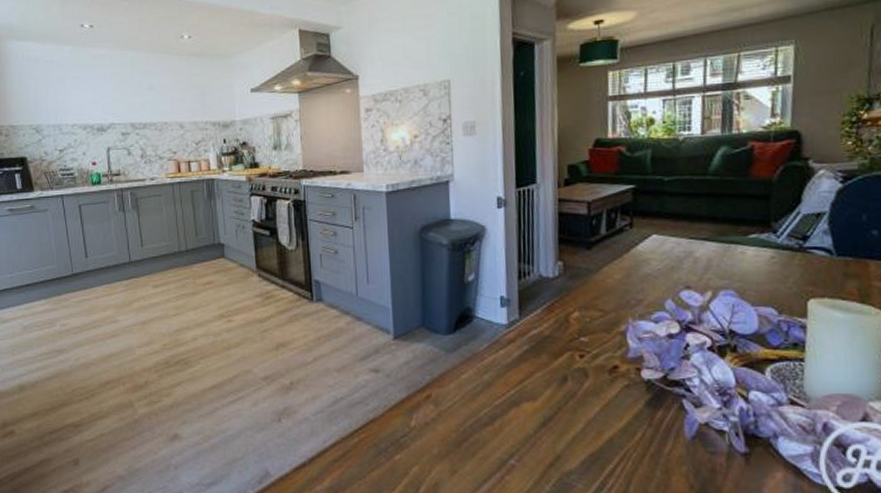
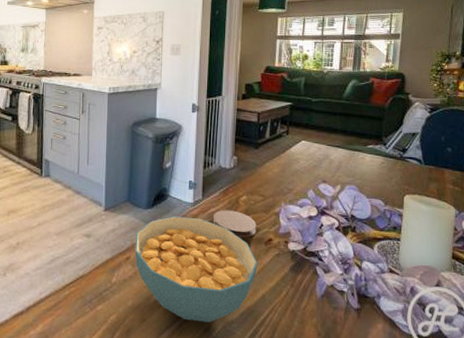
cereal bowl: none [435,342,601,474] -> present [135,216,258,323]
coaster: none [535,331,596,366] -> present [213,210,256,238]

